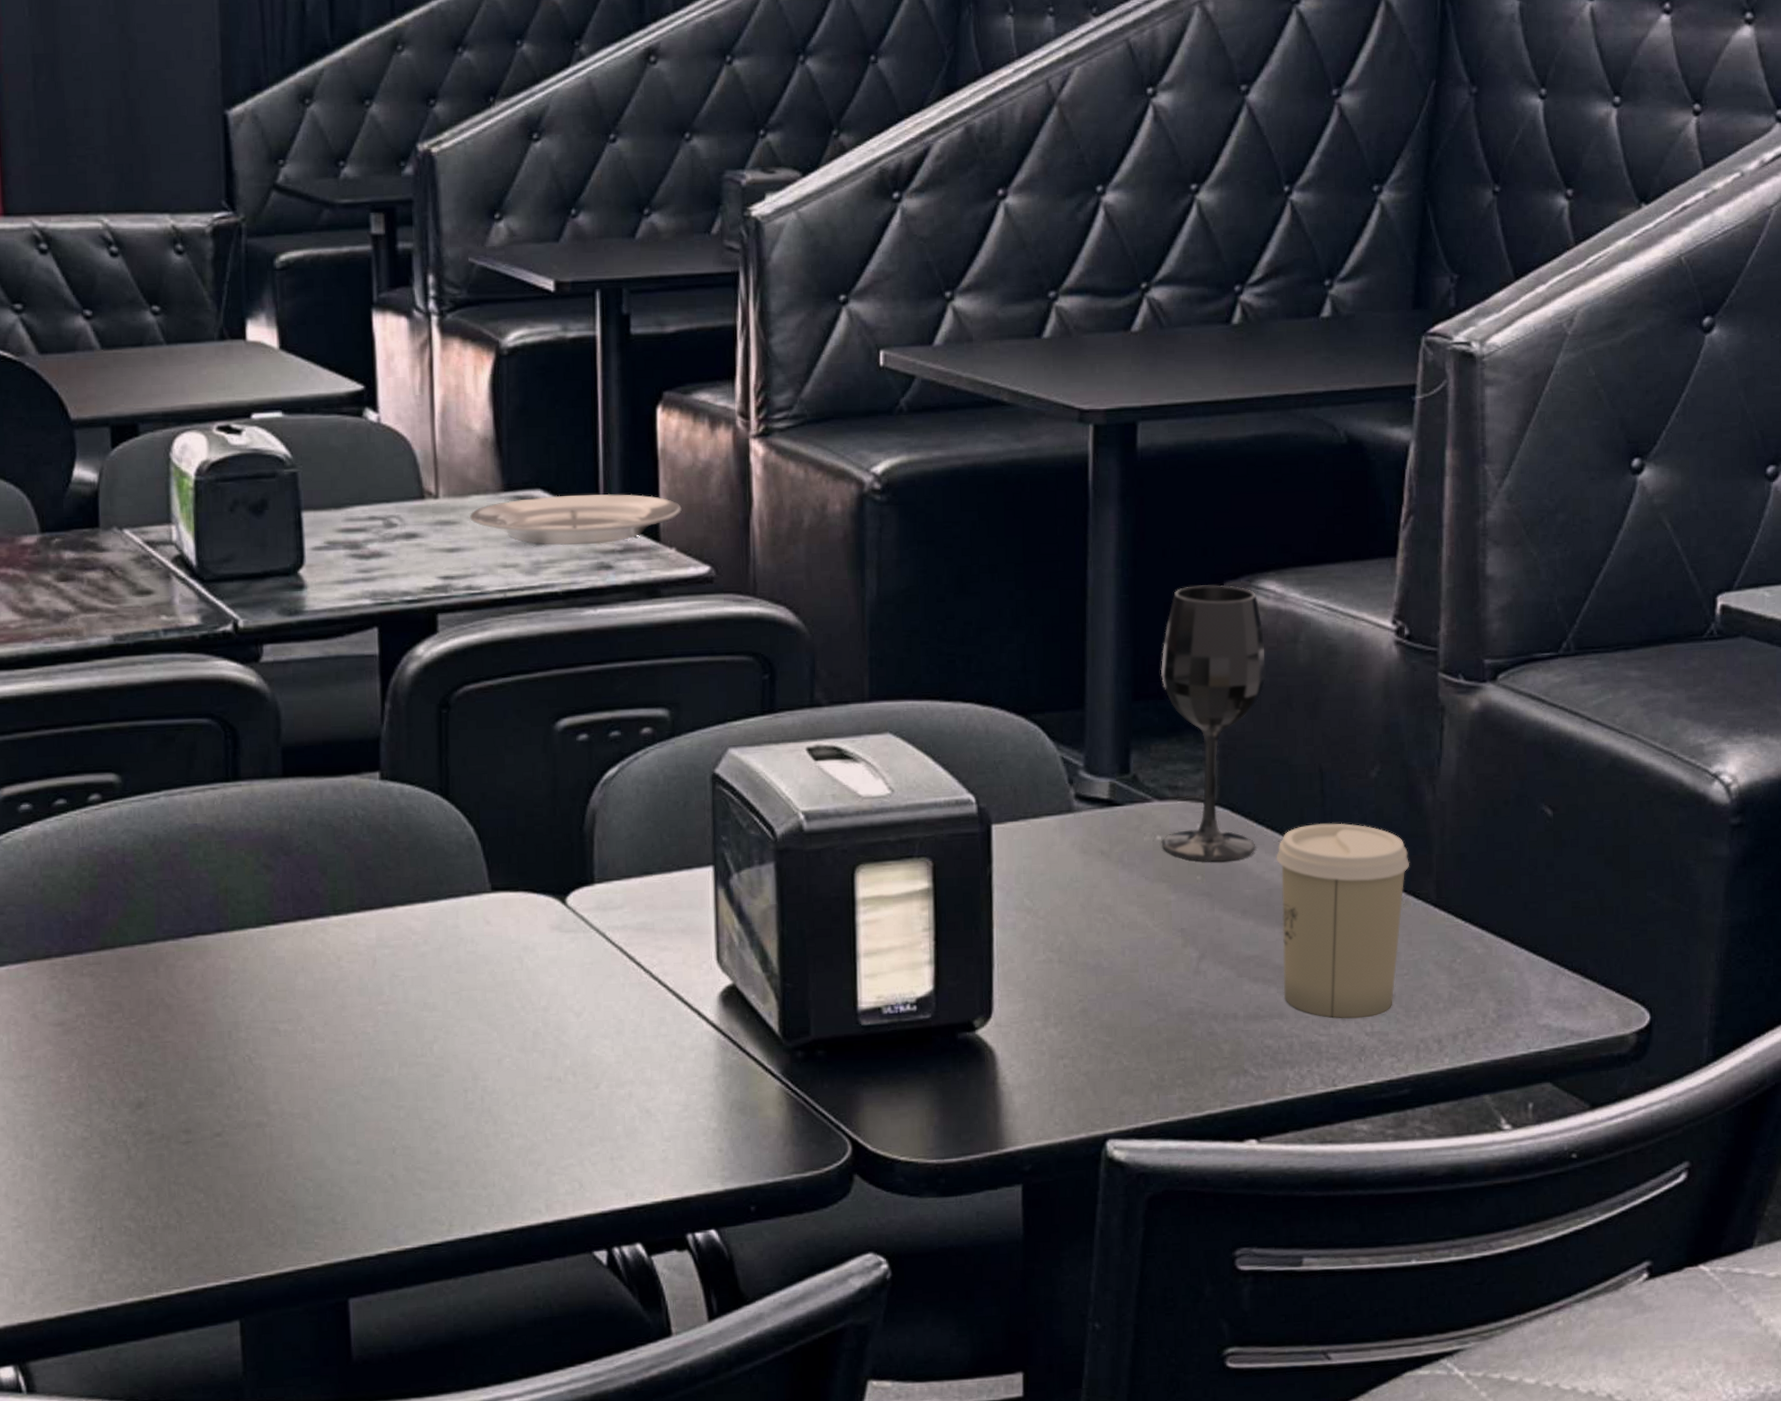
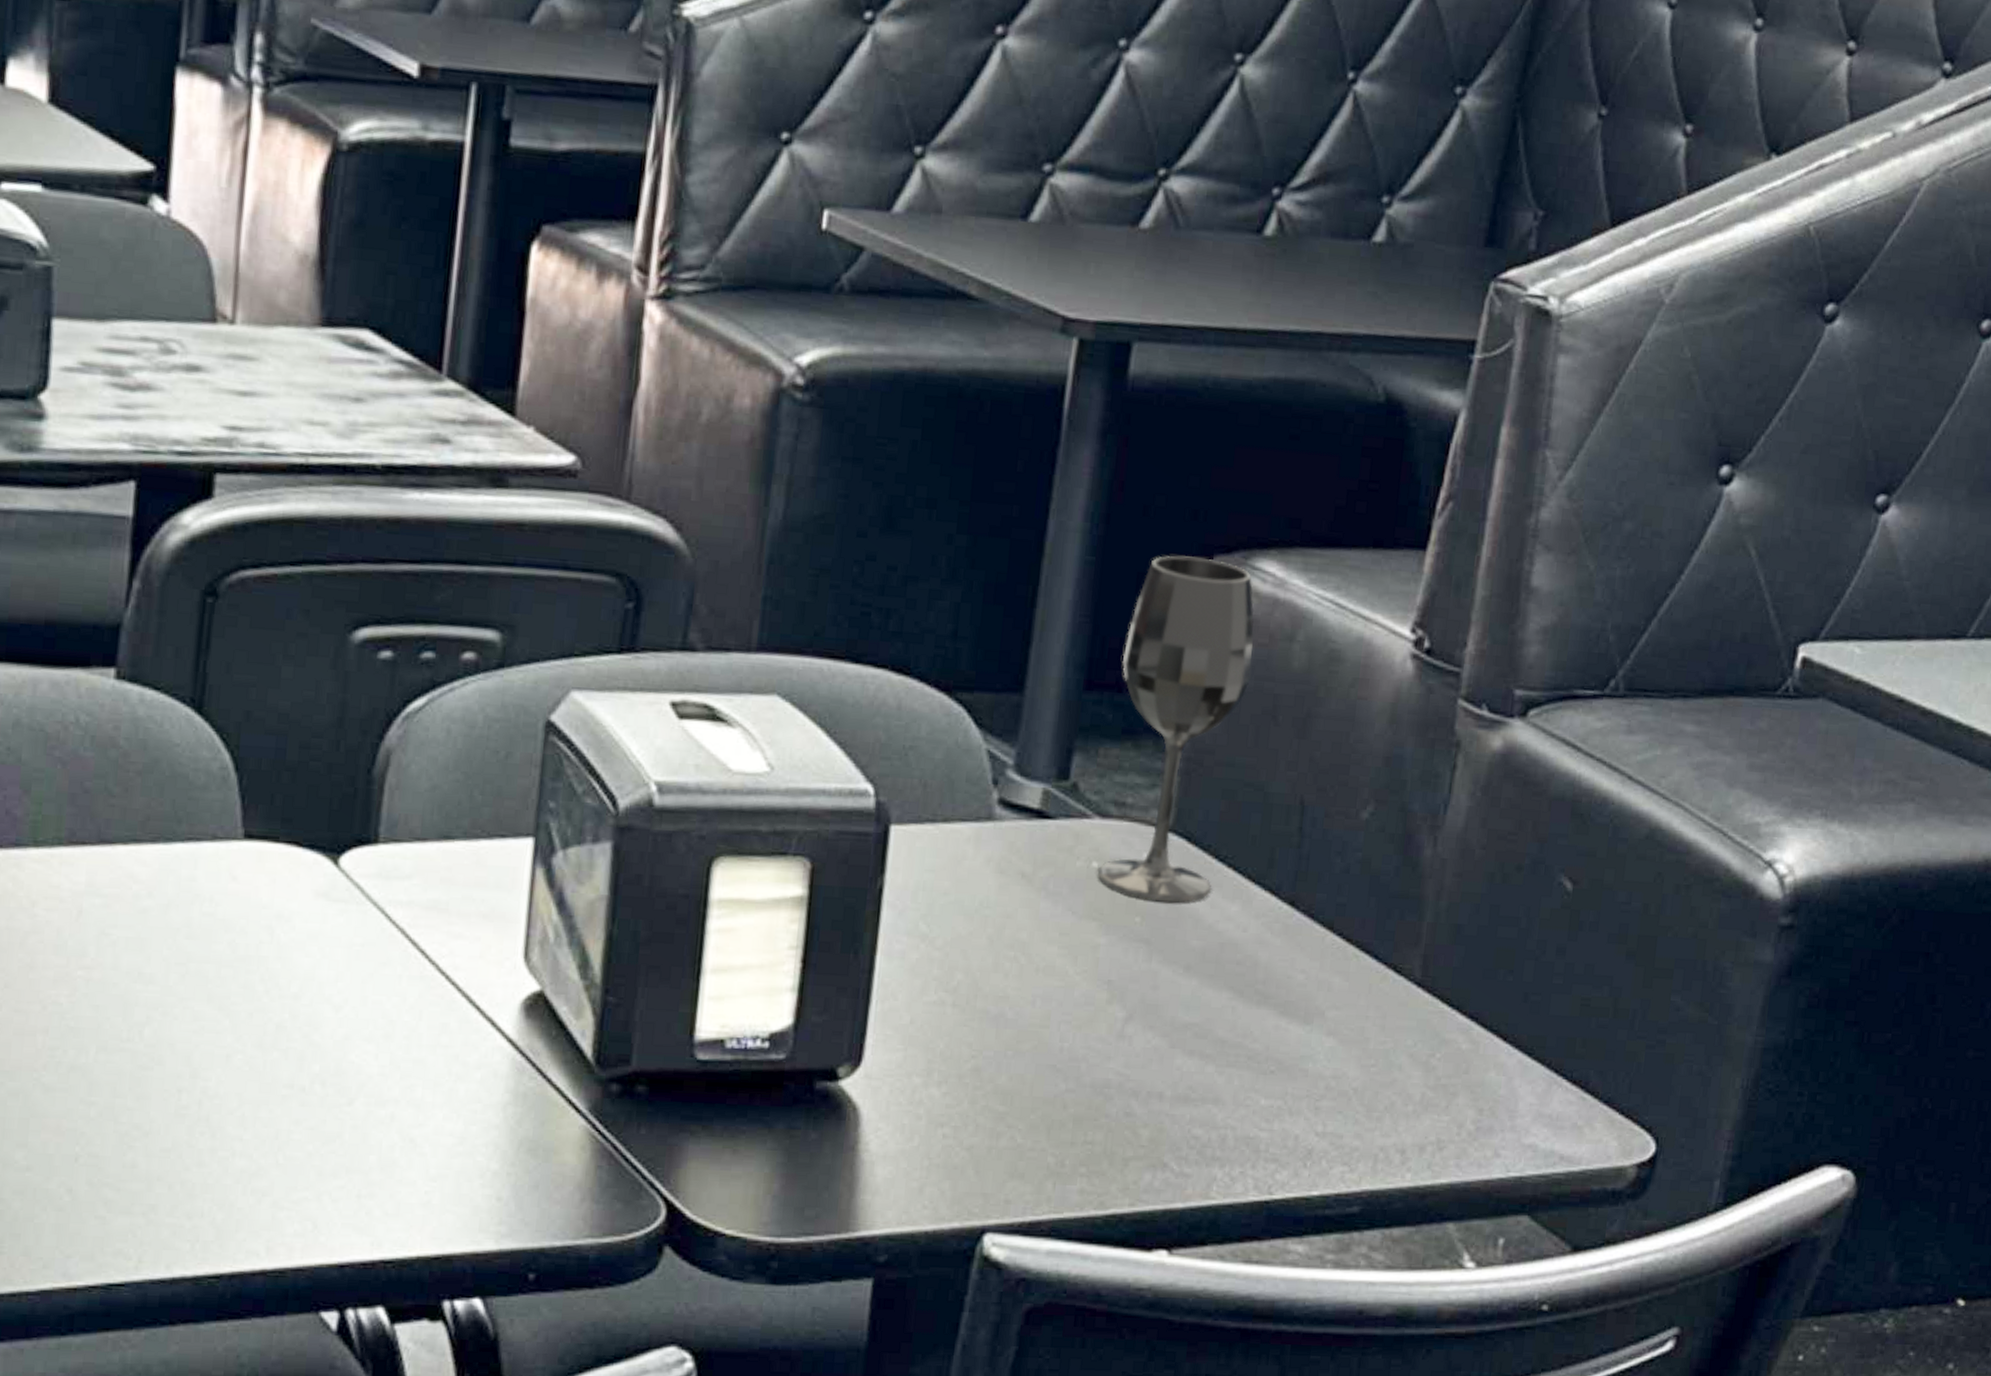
plate: present [470,494,682,545] -> none [273,339,549,410]
cup: present [1276,823,1410,1019] -> none [1222,868,1396,1114]

